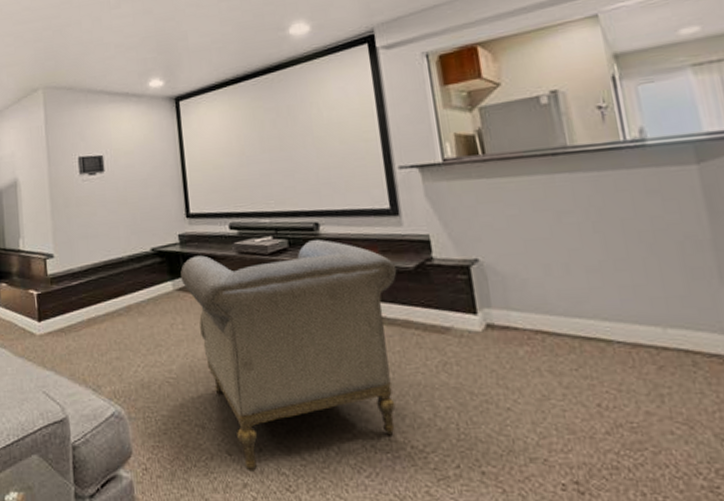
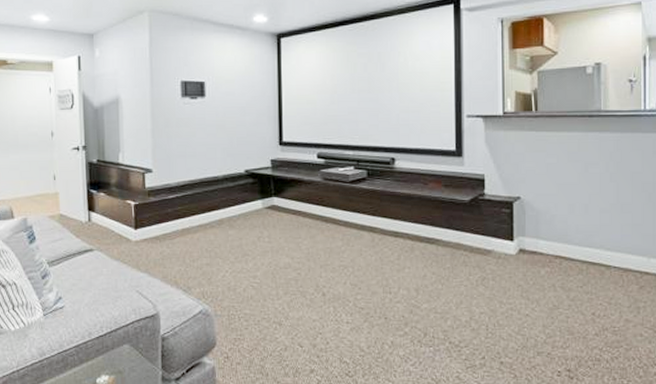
armchair: present [180,240,397,472] -> none [270,173,455,360]

